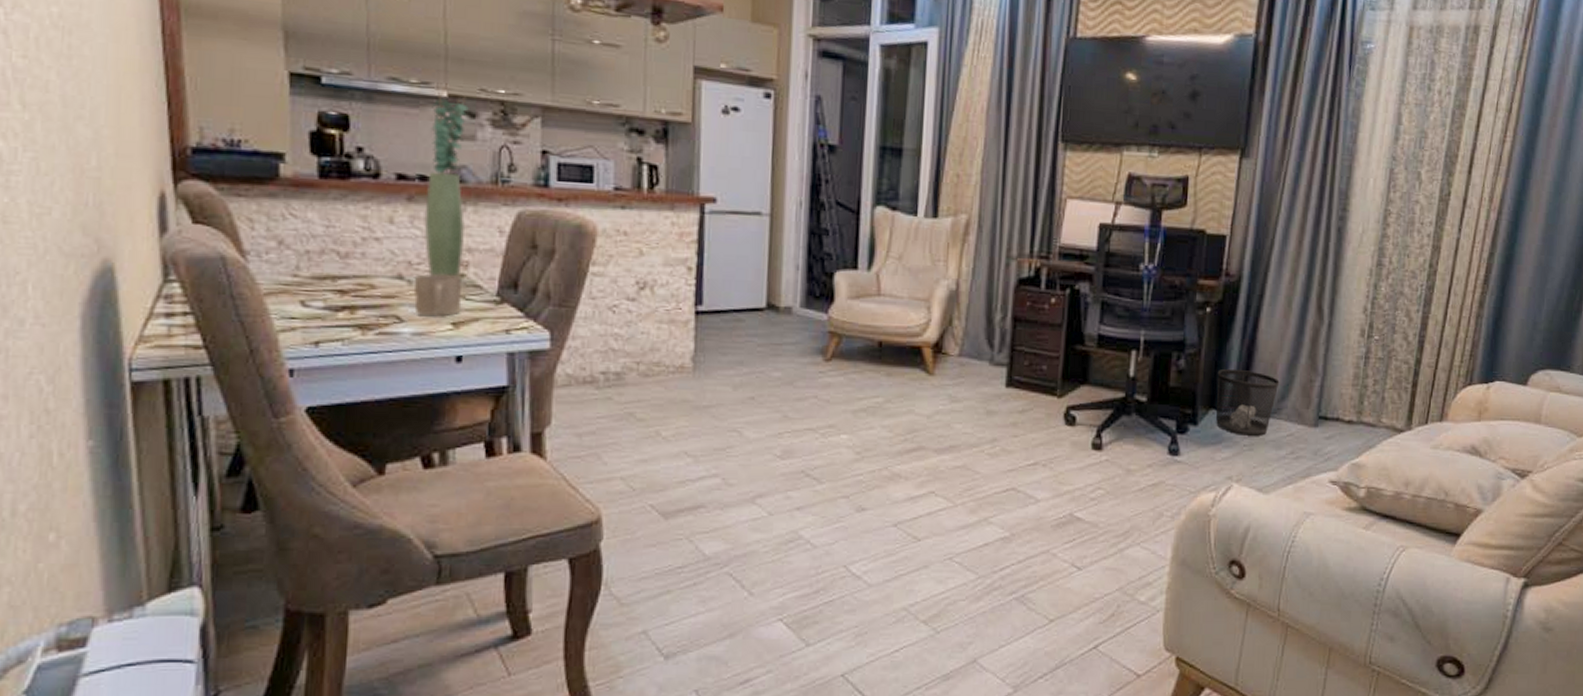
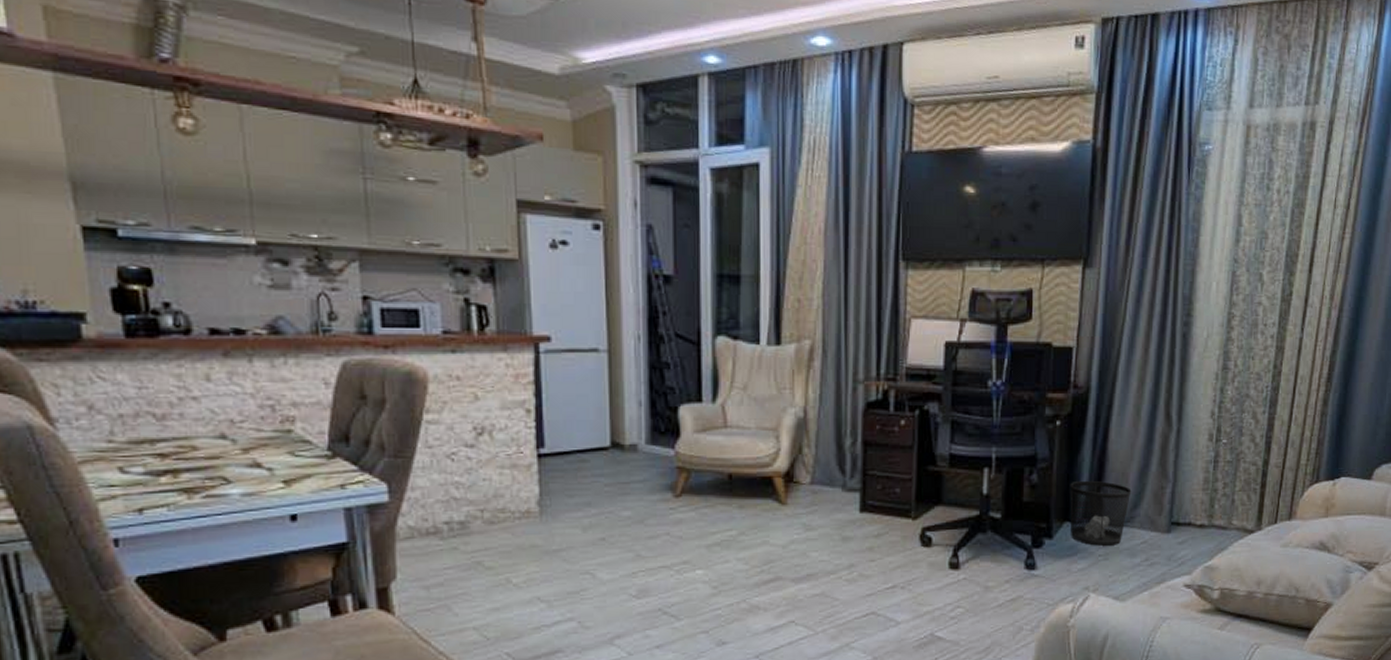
cup: present [414,274,462,317] -> none [238,432,292,476]
vase: present [423,92,469,277] -> none [240,240,290,434]

